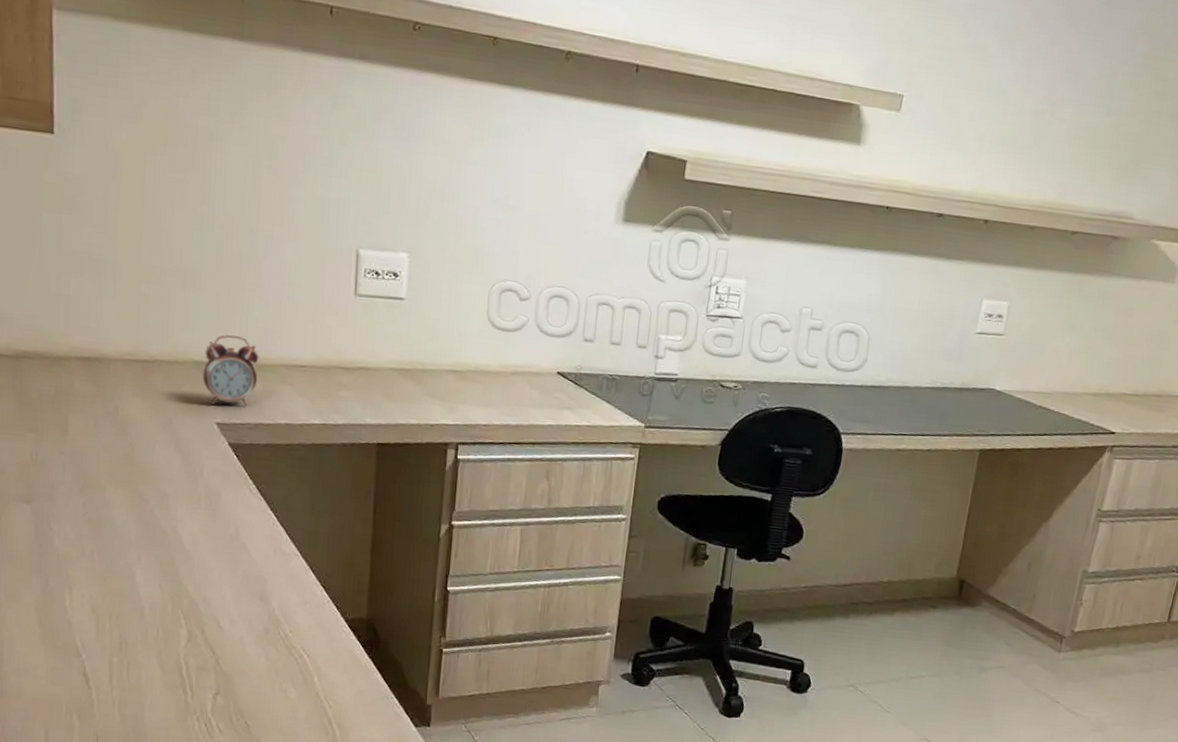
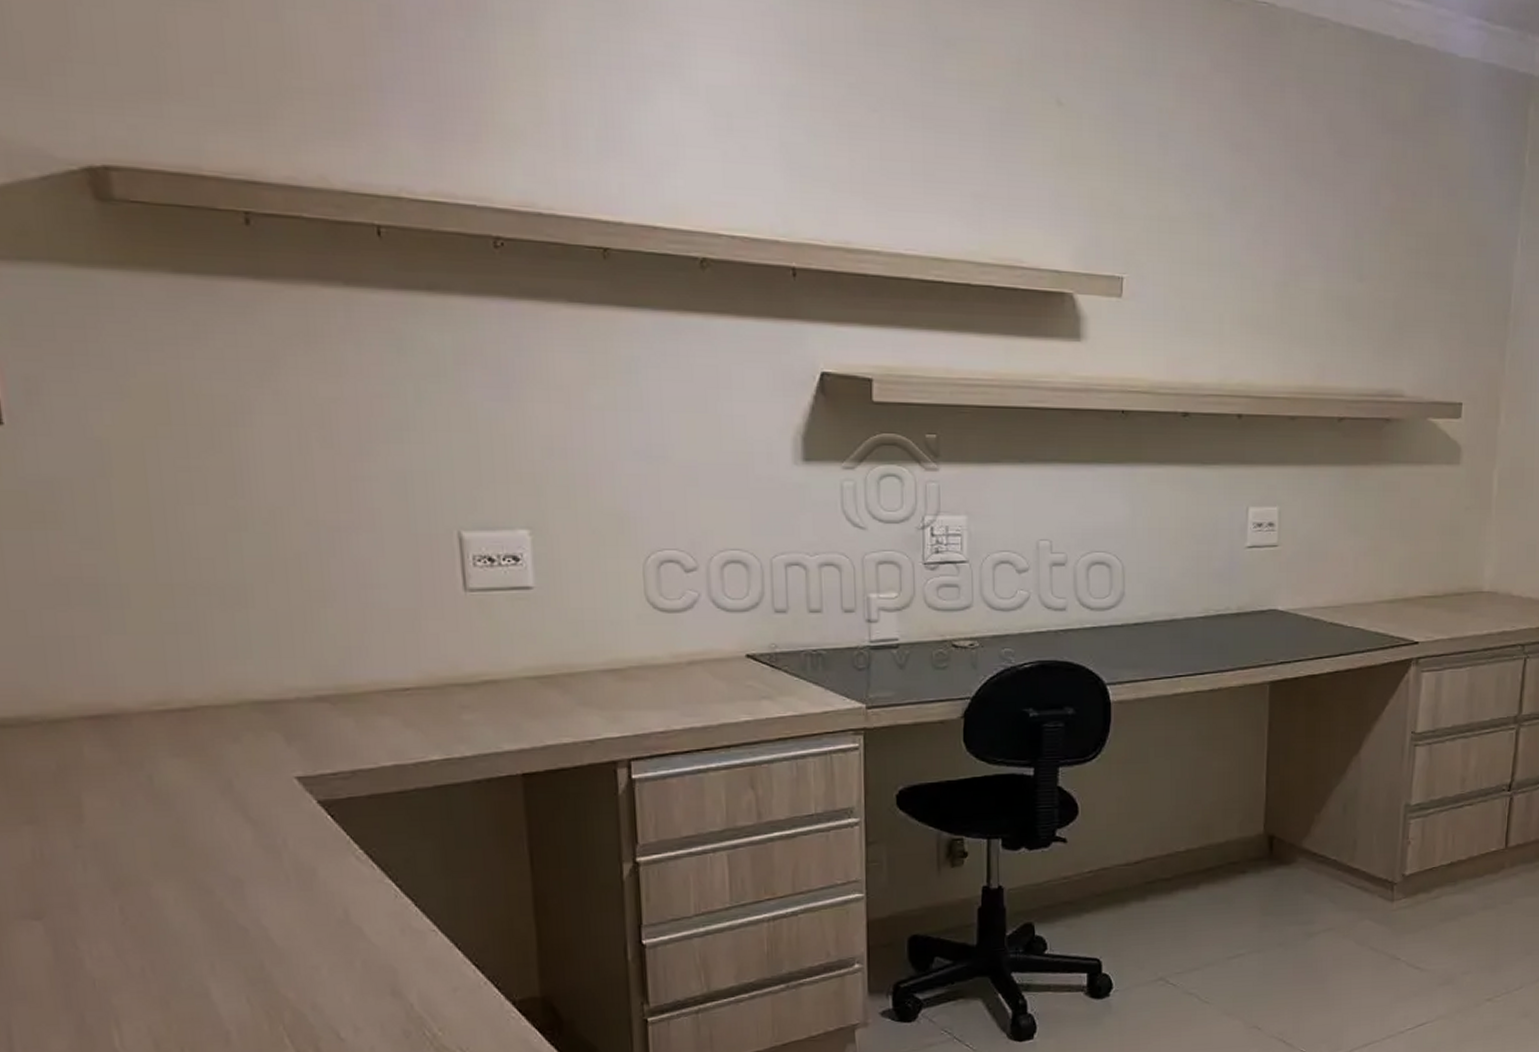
alarm clock: present [203,335,259,407] -> none [266,662,347,754]

